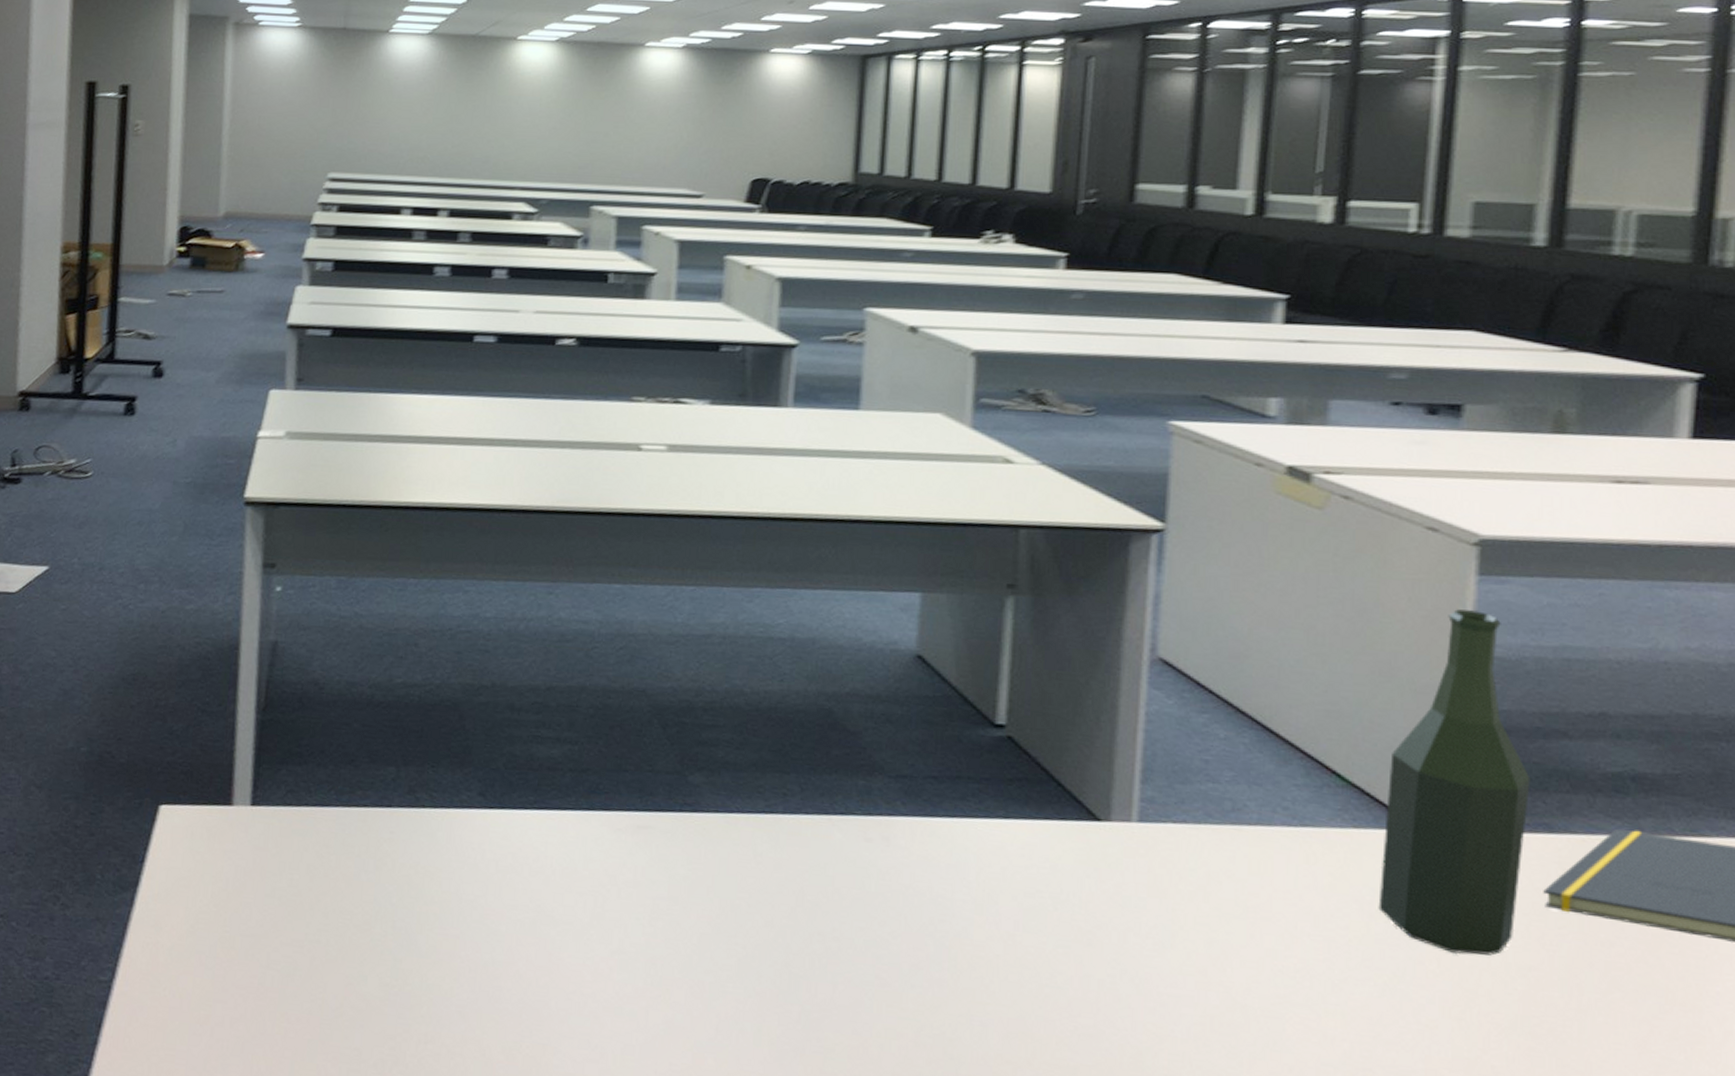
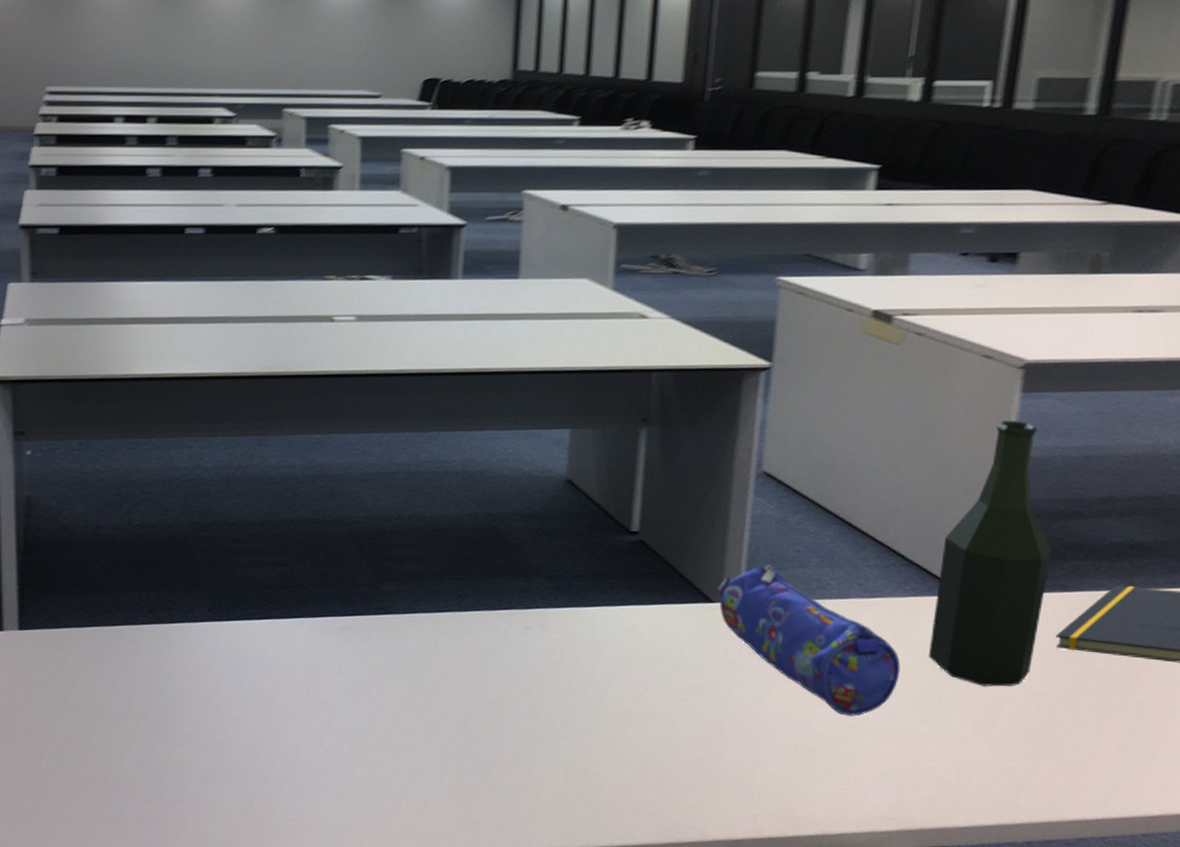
pencil case: none [1103,776,1344,983] -> present [716,564,901,716]

